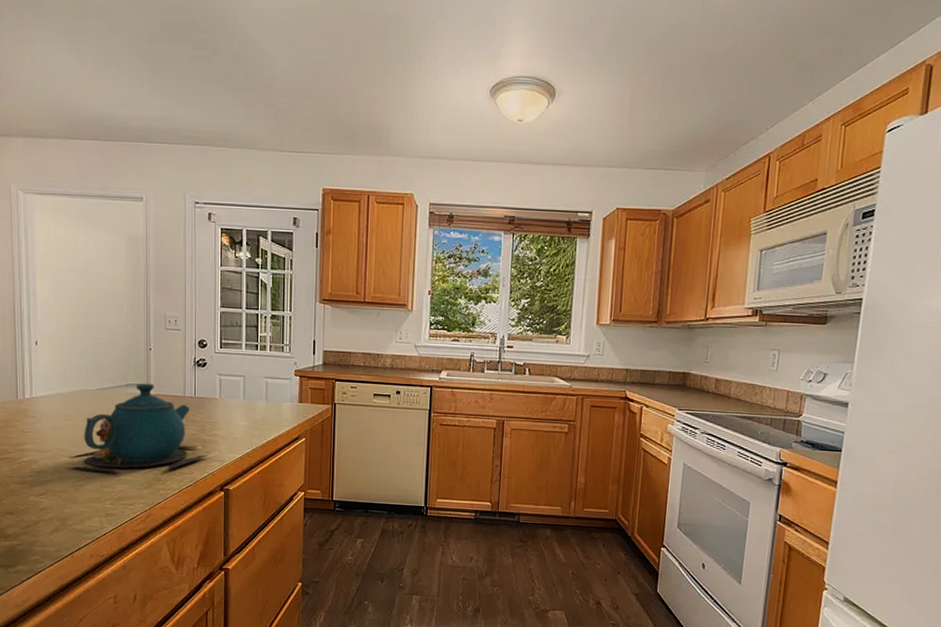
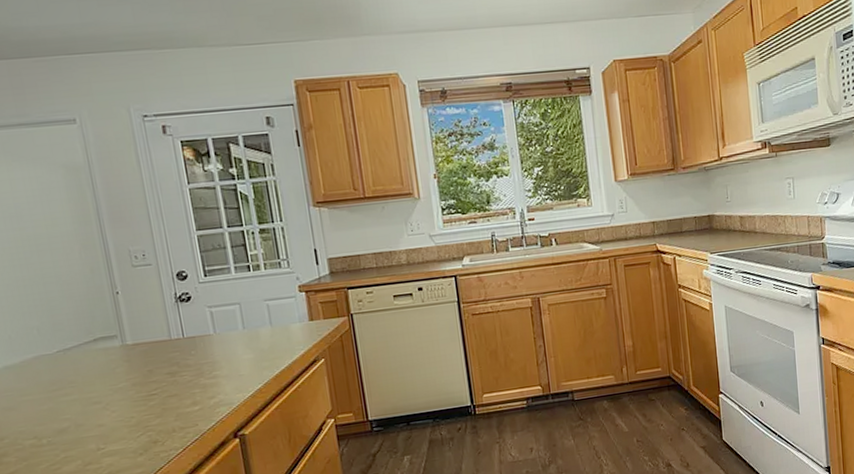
teapot: present [67,383,210,474] -> none [33,332,214,453]

